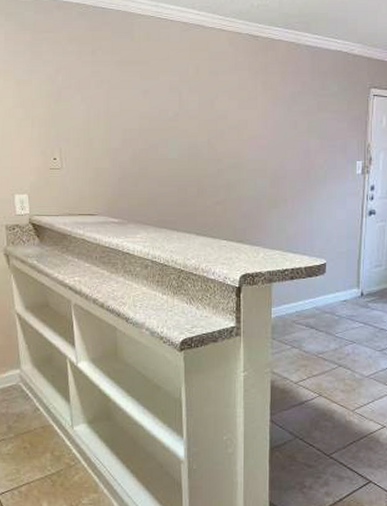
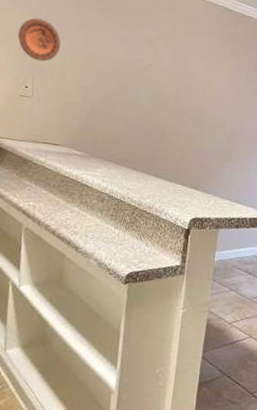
decorative plate: none [38,84,82,129] -> present [17,18,61,62]

